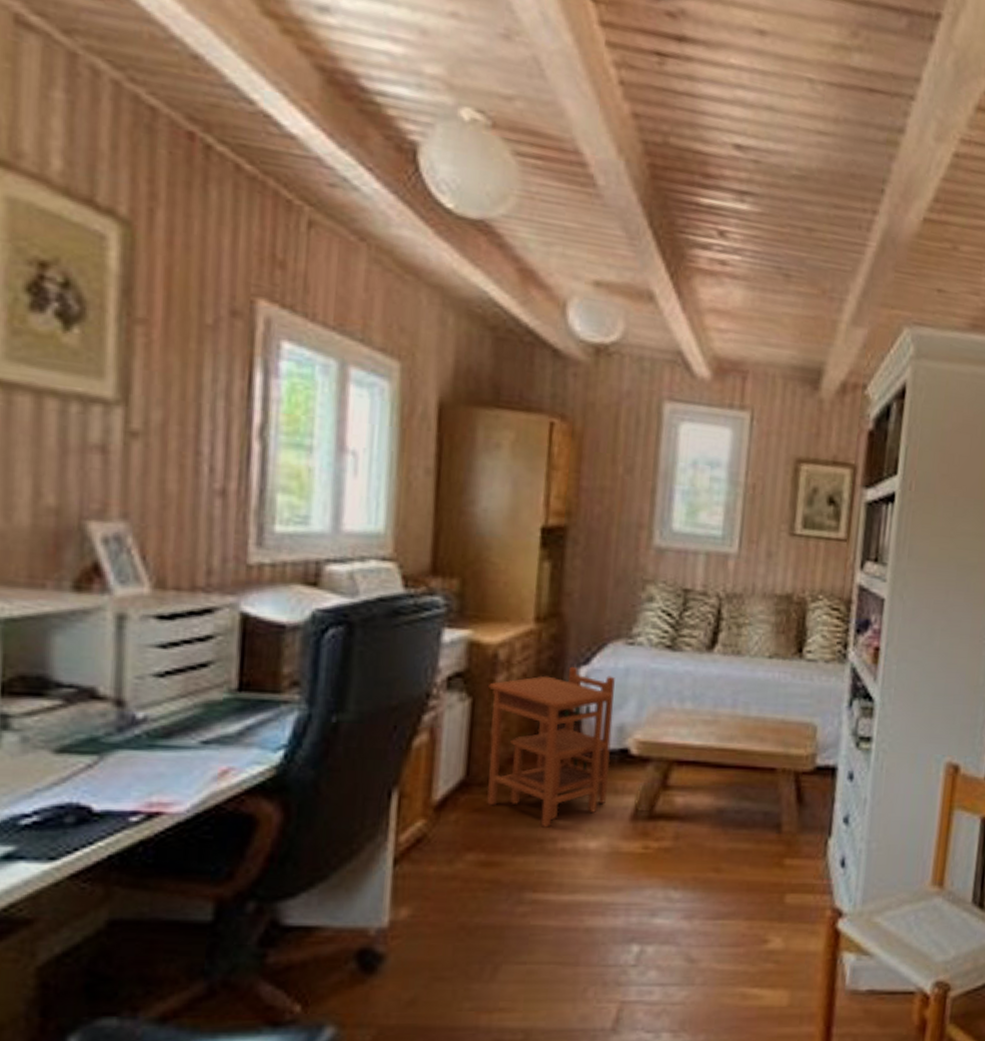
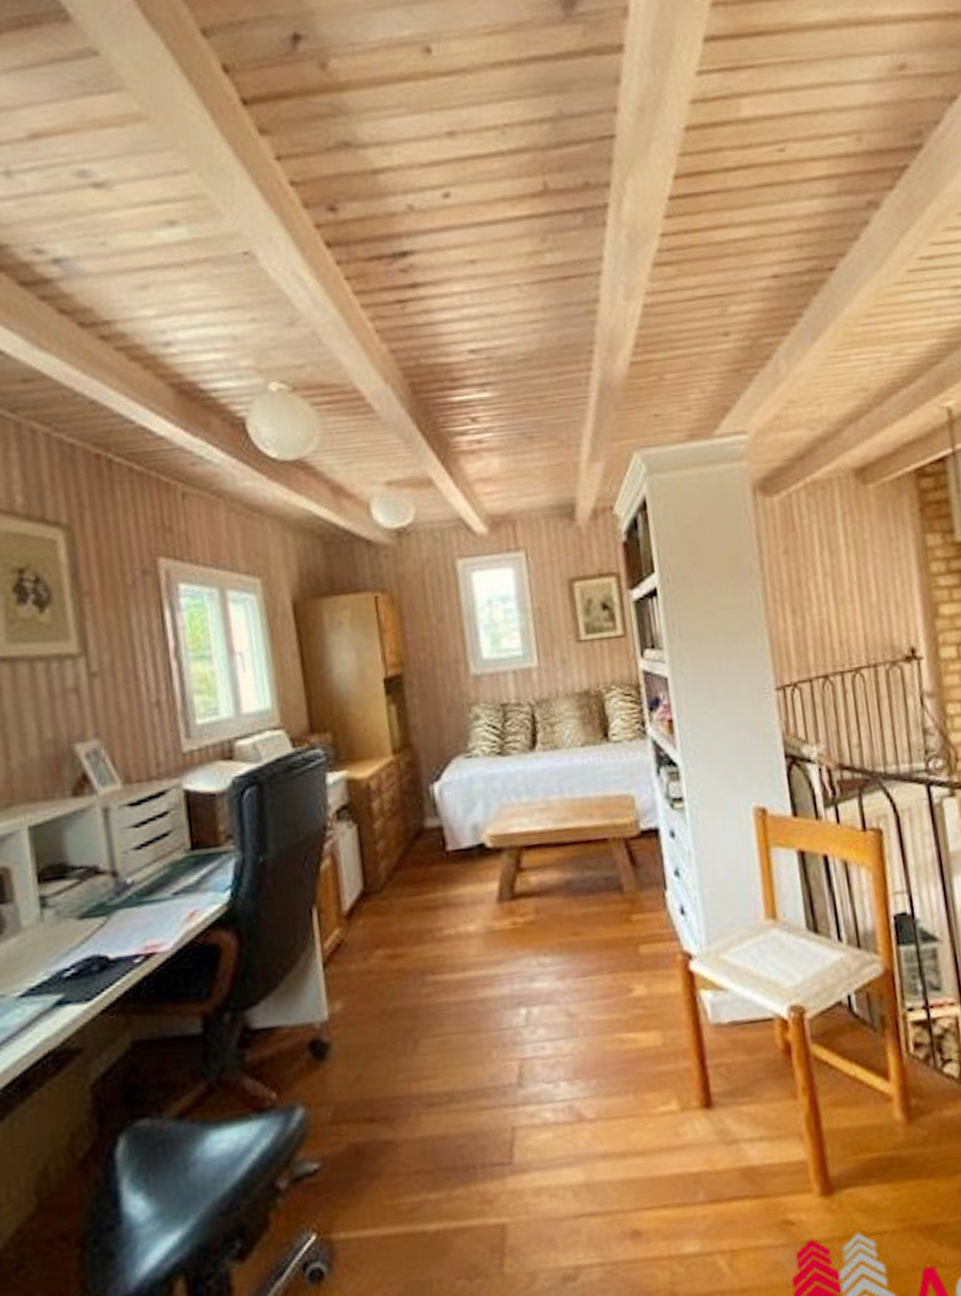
side table: present [487,666,615,828] -> none [368,784,475,920]

